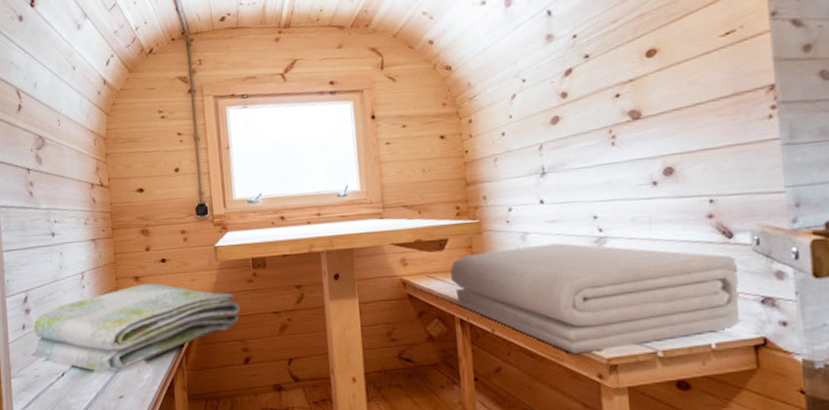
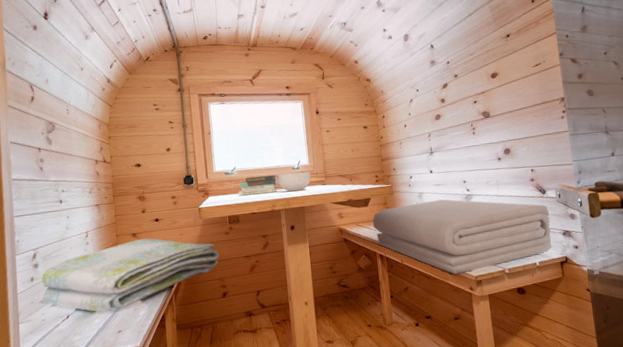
books: none [265,203,320,232] -> present [238,174,280,196]
bowl: none [316,199,363,228] -> present [277,171,311,192]

